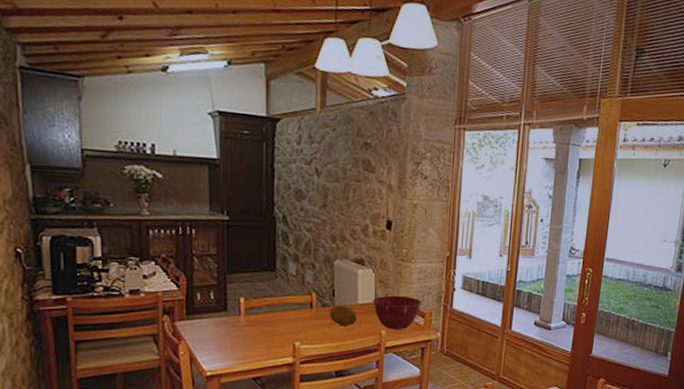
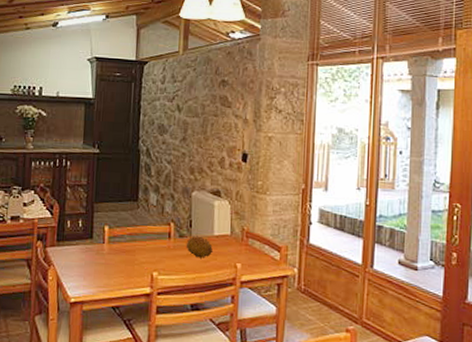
mixing bowl: present [372,295,422,329] -> none [227,227,278,264]

